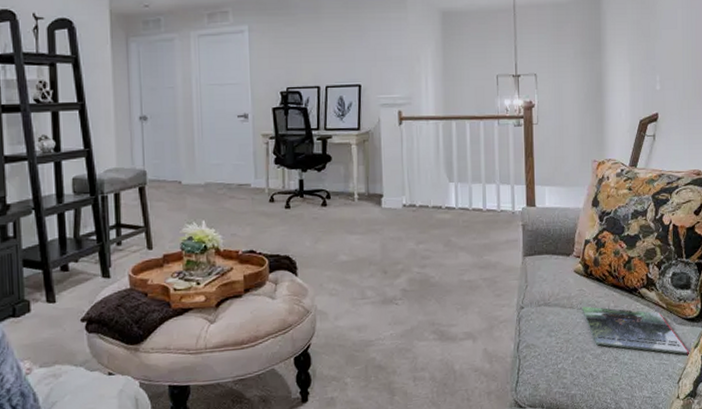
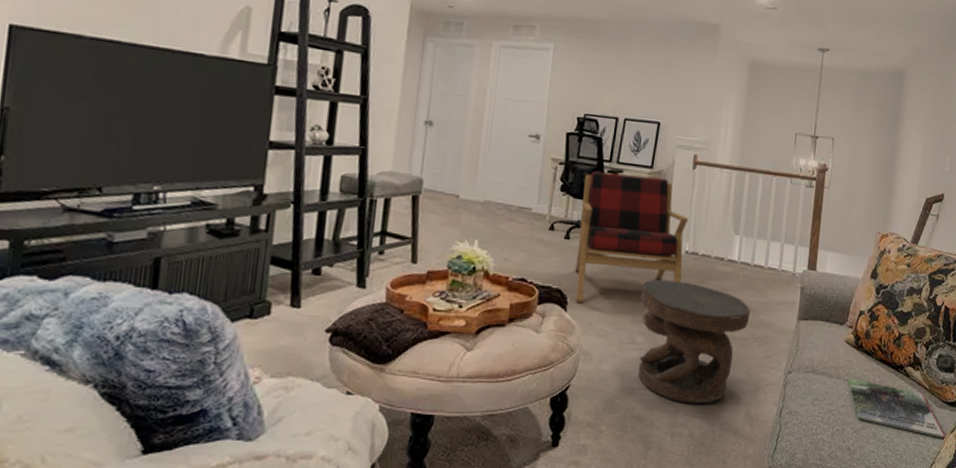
armchair: none [296,138,404,266] -> present [575,171,689,302]
carved stool: none [365,234,475,349] -> present [638,279,751,404]

